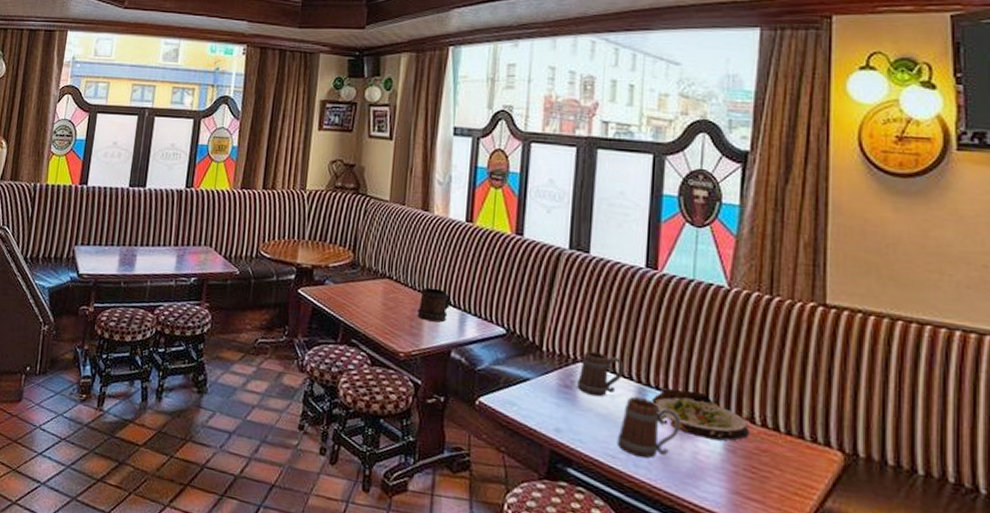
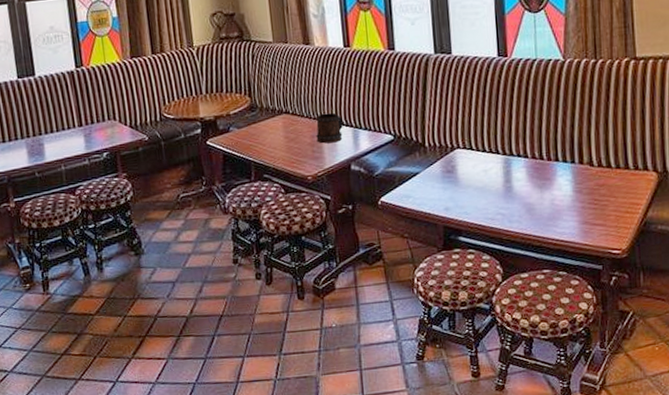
beer mug: present [577,350,624,397] -> none [457,137,492,175]
beer mug: present [617,396,681,458] -> none [493,166,540,214]
salad plate: present [652,389,750,441] -> none [516,150,590,187]

